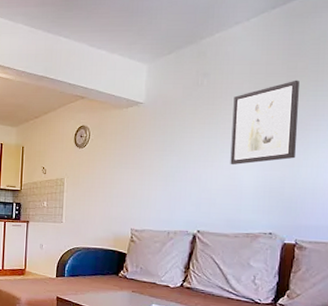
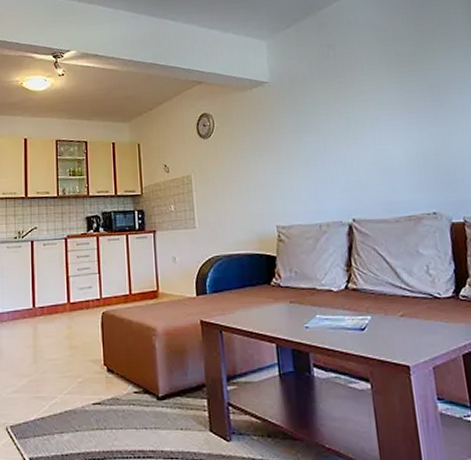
wall art: present [230,80,299,165] -> none [365,42,443,141]

